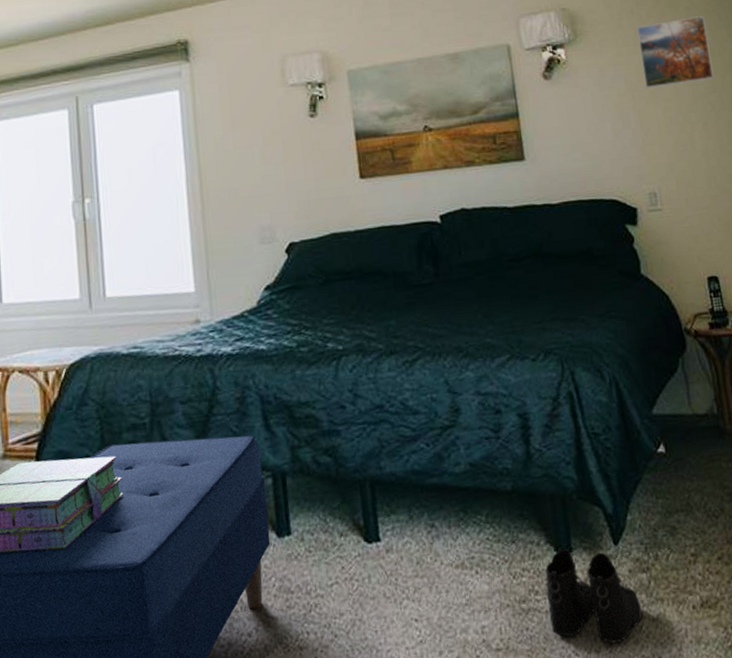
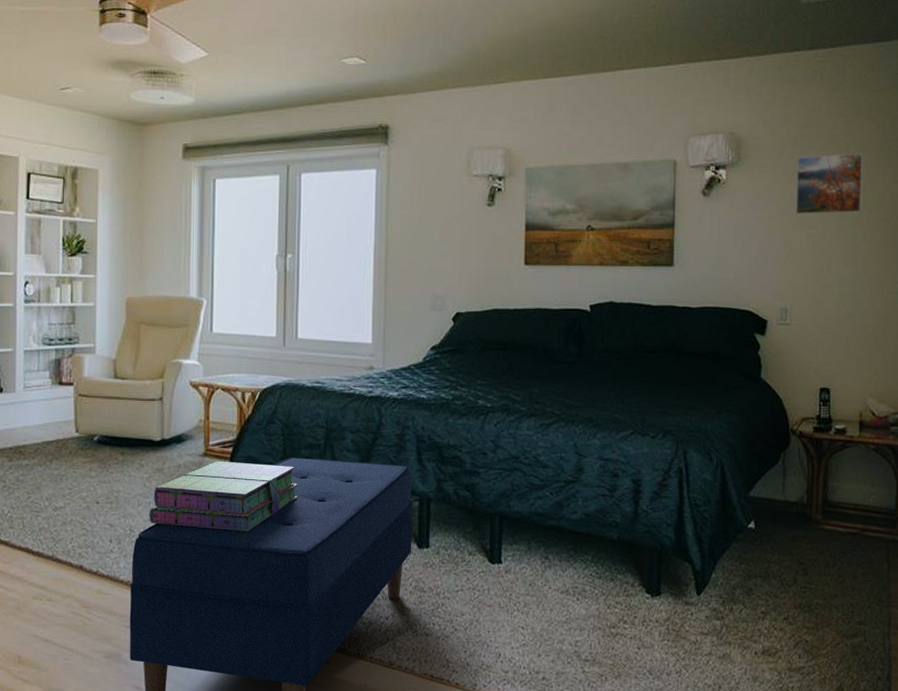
boots: present [545,549,642,644] -> none [633,592,711,670]

